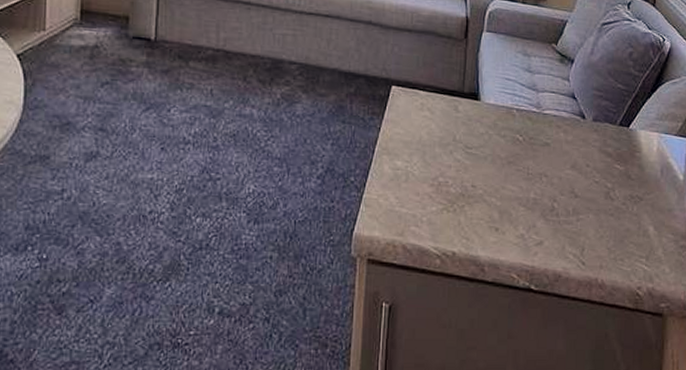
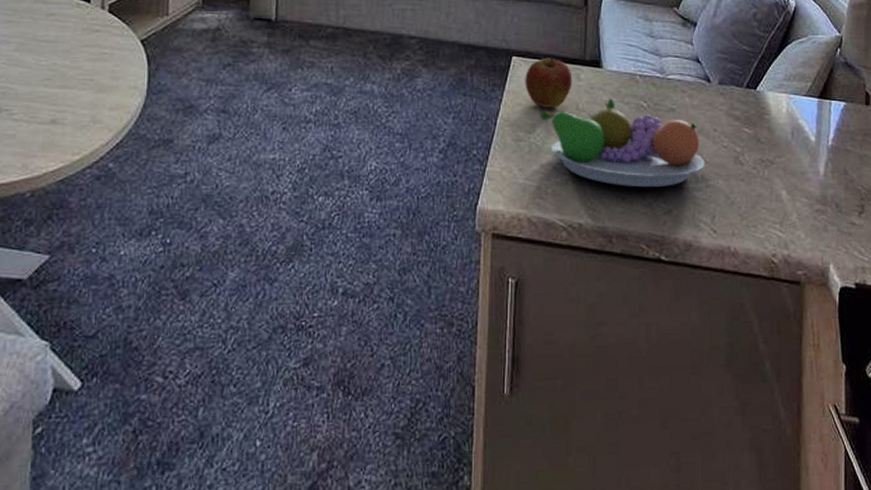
apple: none [403,86,451,138] -> present [525,55,573,108]
fruit bowl: none [418,131,577,219] -> present [541,98,705,188]

